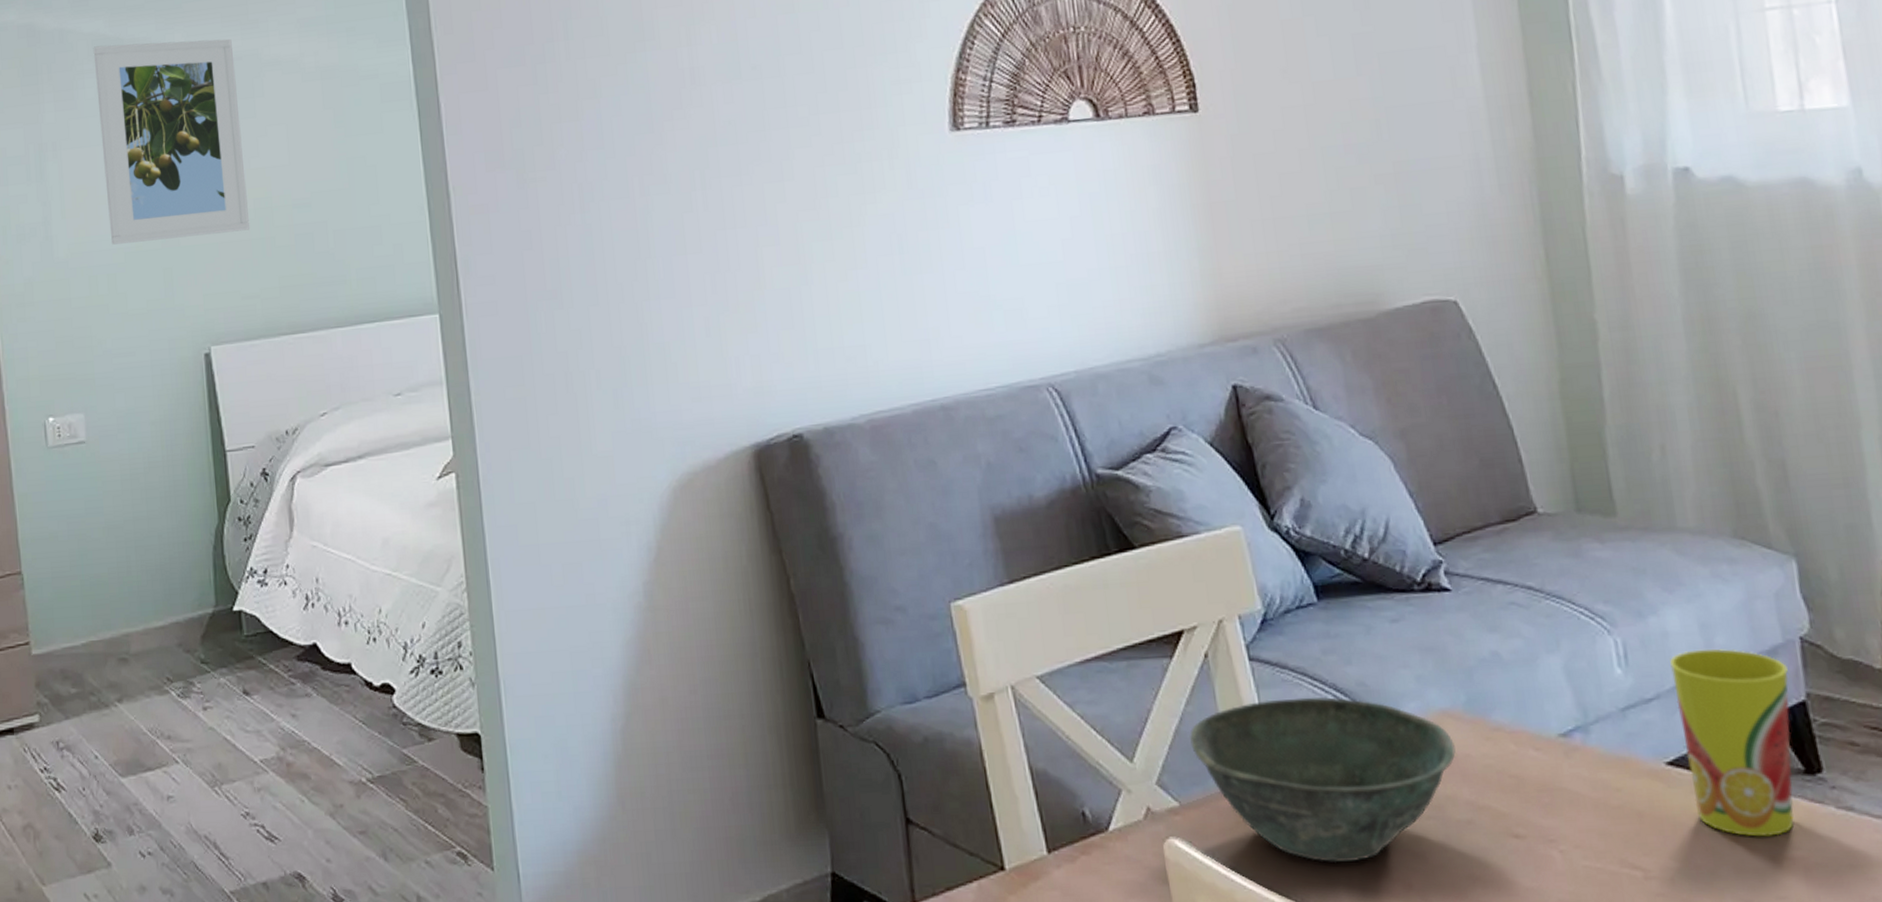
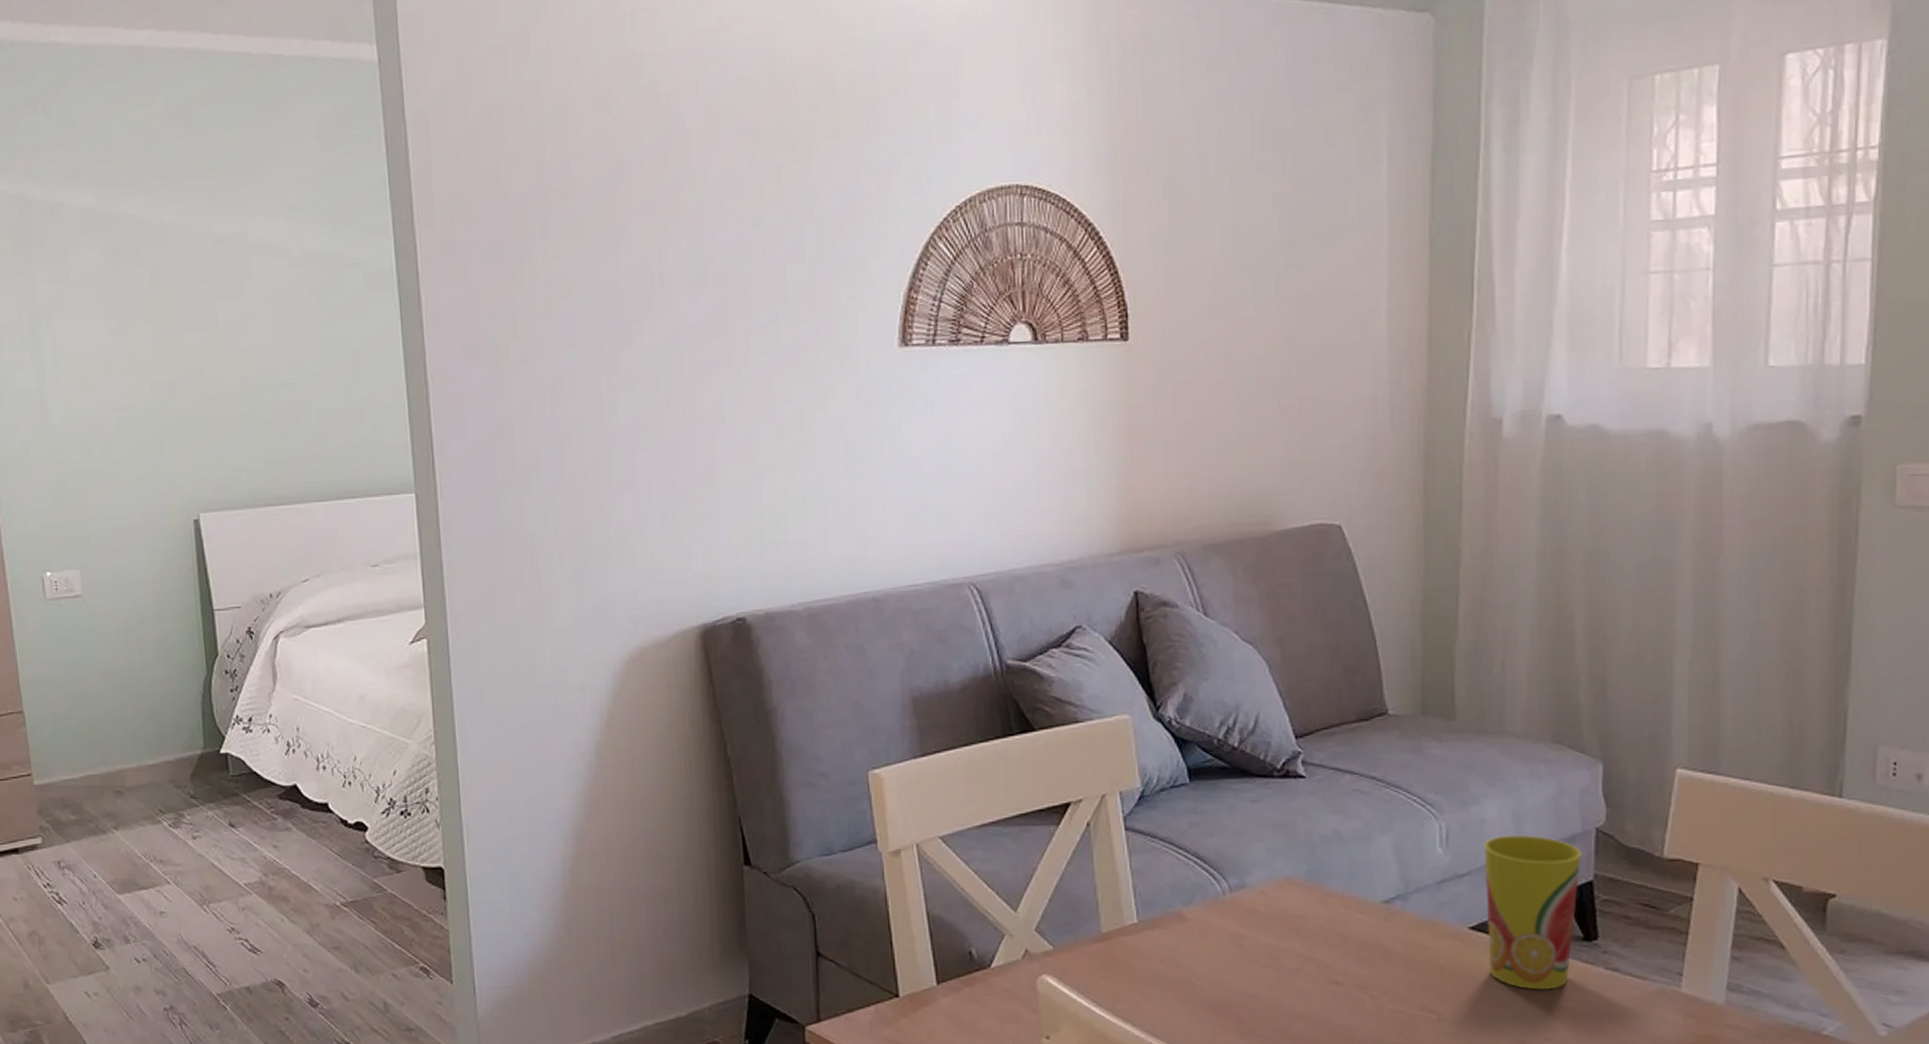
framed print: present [93,38,249,245] -> none [84,219,237,413]
bowl: present [1190,697,1456,863] -> none [1068,863,1293,1000]

